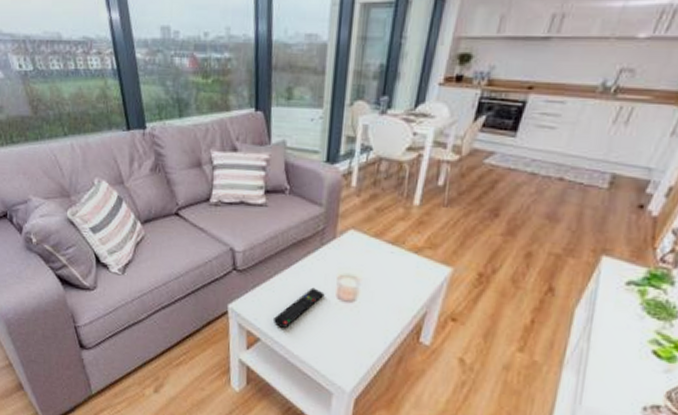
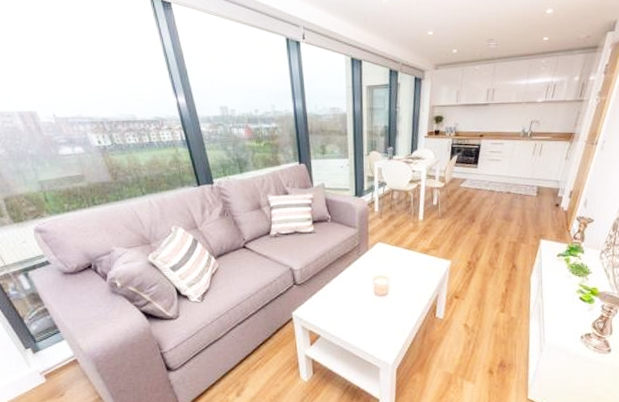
remote control: present [274,287,325,328] -> none [329,289,365,324]

